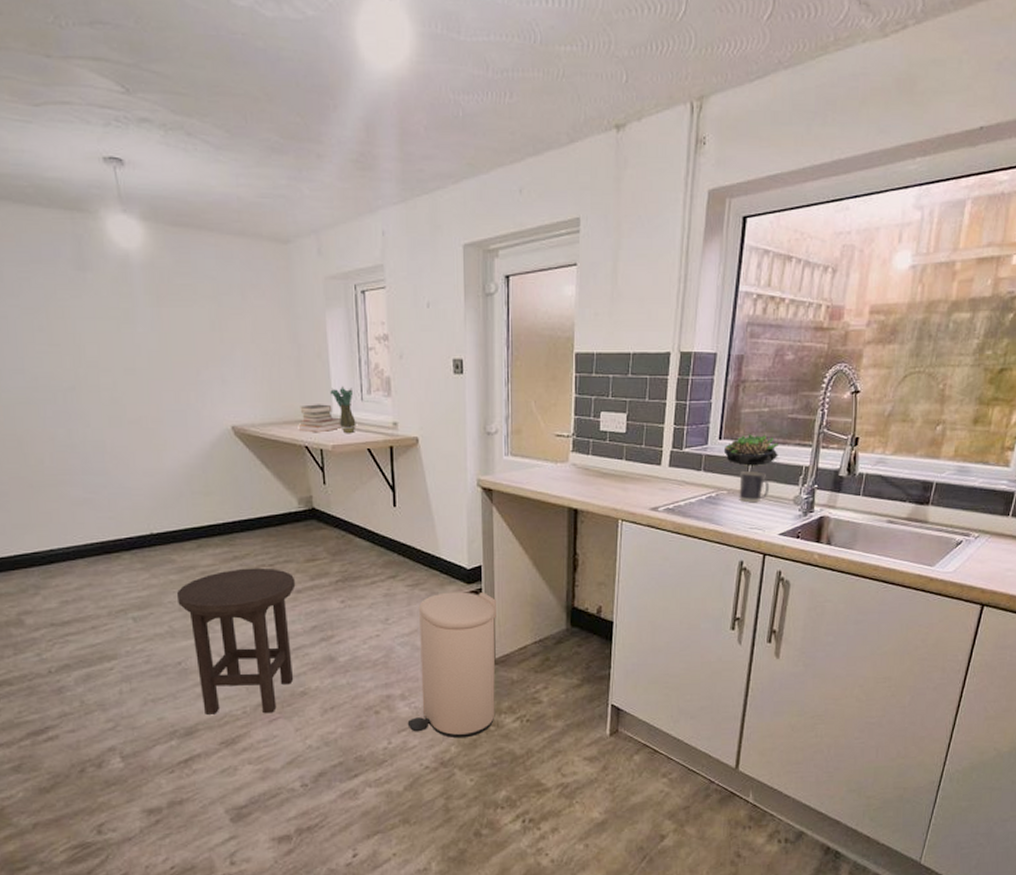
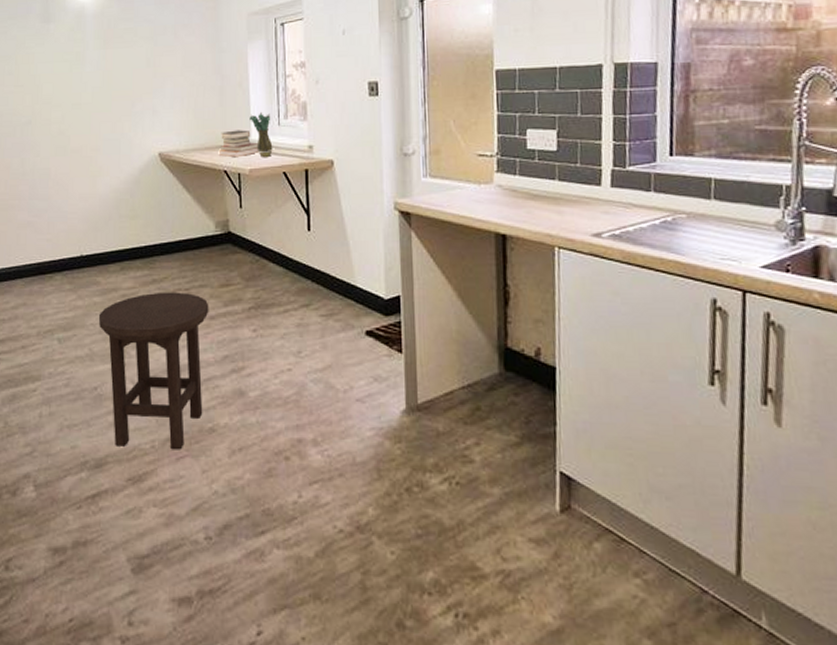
pedal bin: present [407,592,496,738] -> none [319,324,419,499]
succulent plant: present [723,434,778,466] -> none [676,149,748,185]
mug: present [739,470,770,503] -> none [700,190,742,229]

